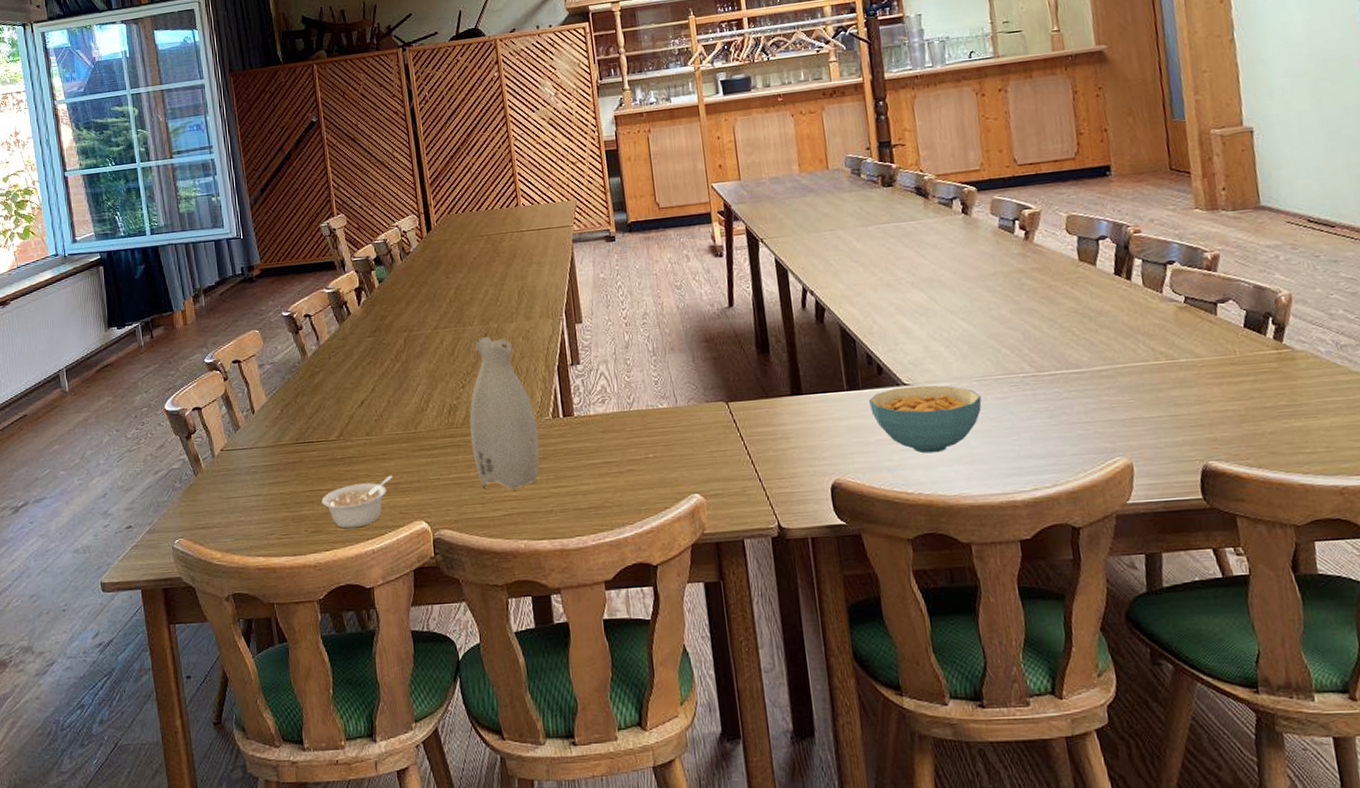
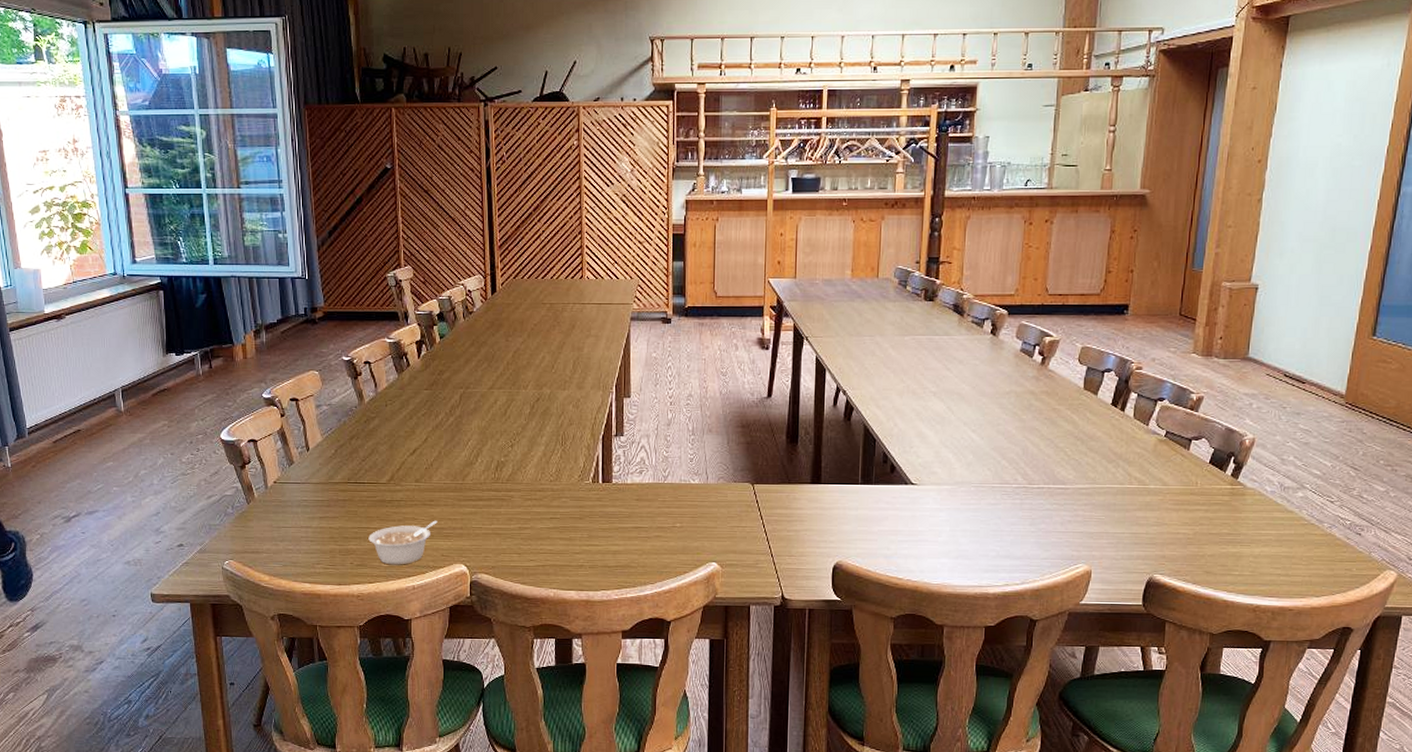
vase: present [469,336,540,490] -> none [515,400,577,544]
cereal bowl: present [869,385,982,454] -> none [879,486,976,546]

